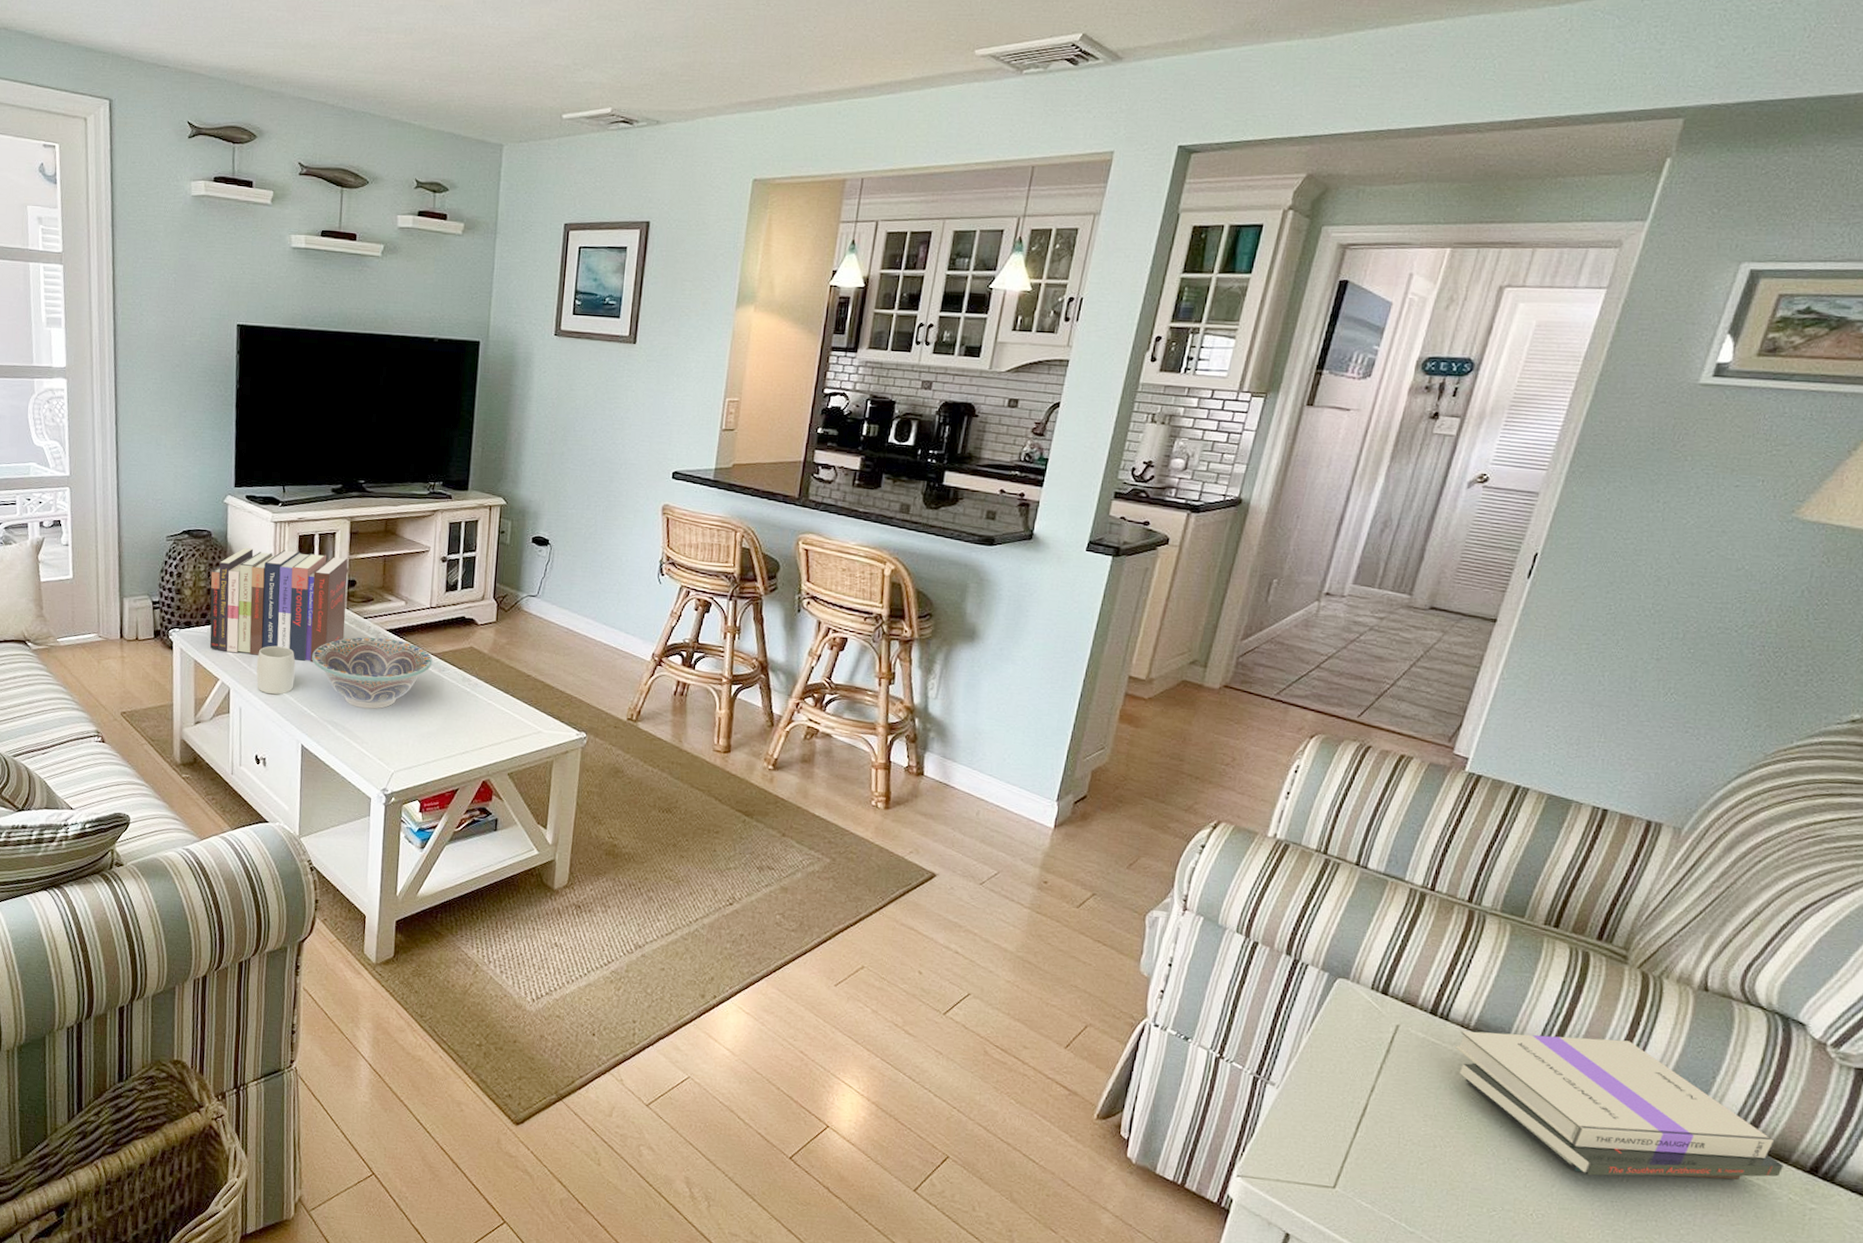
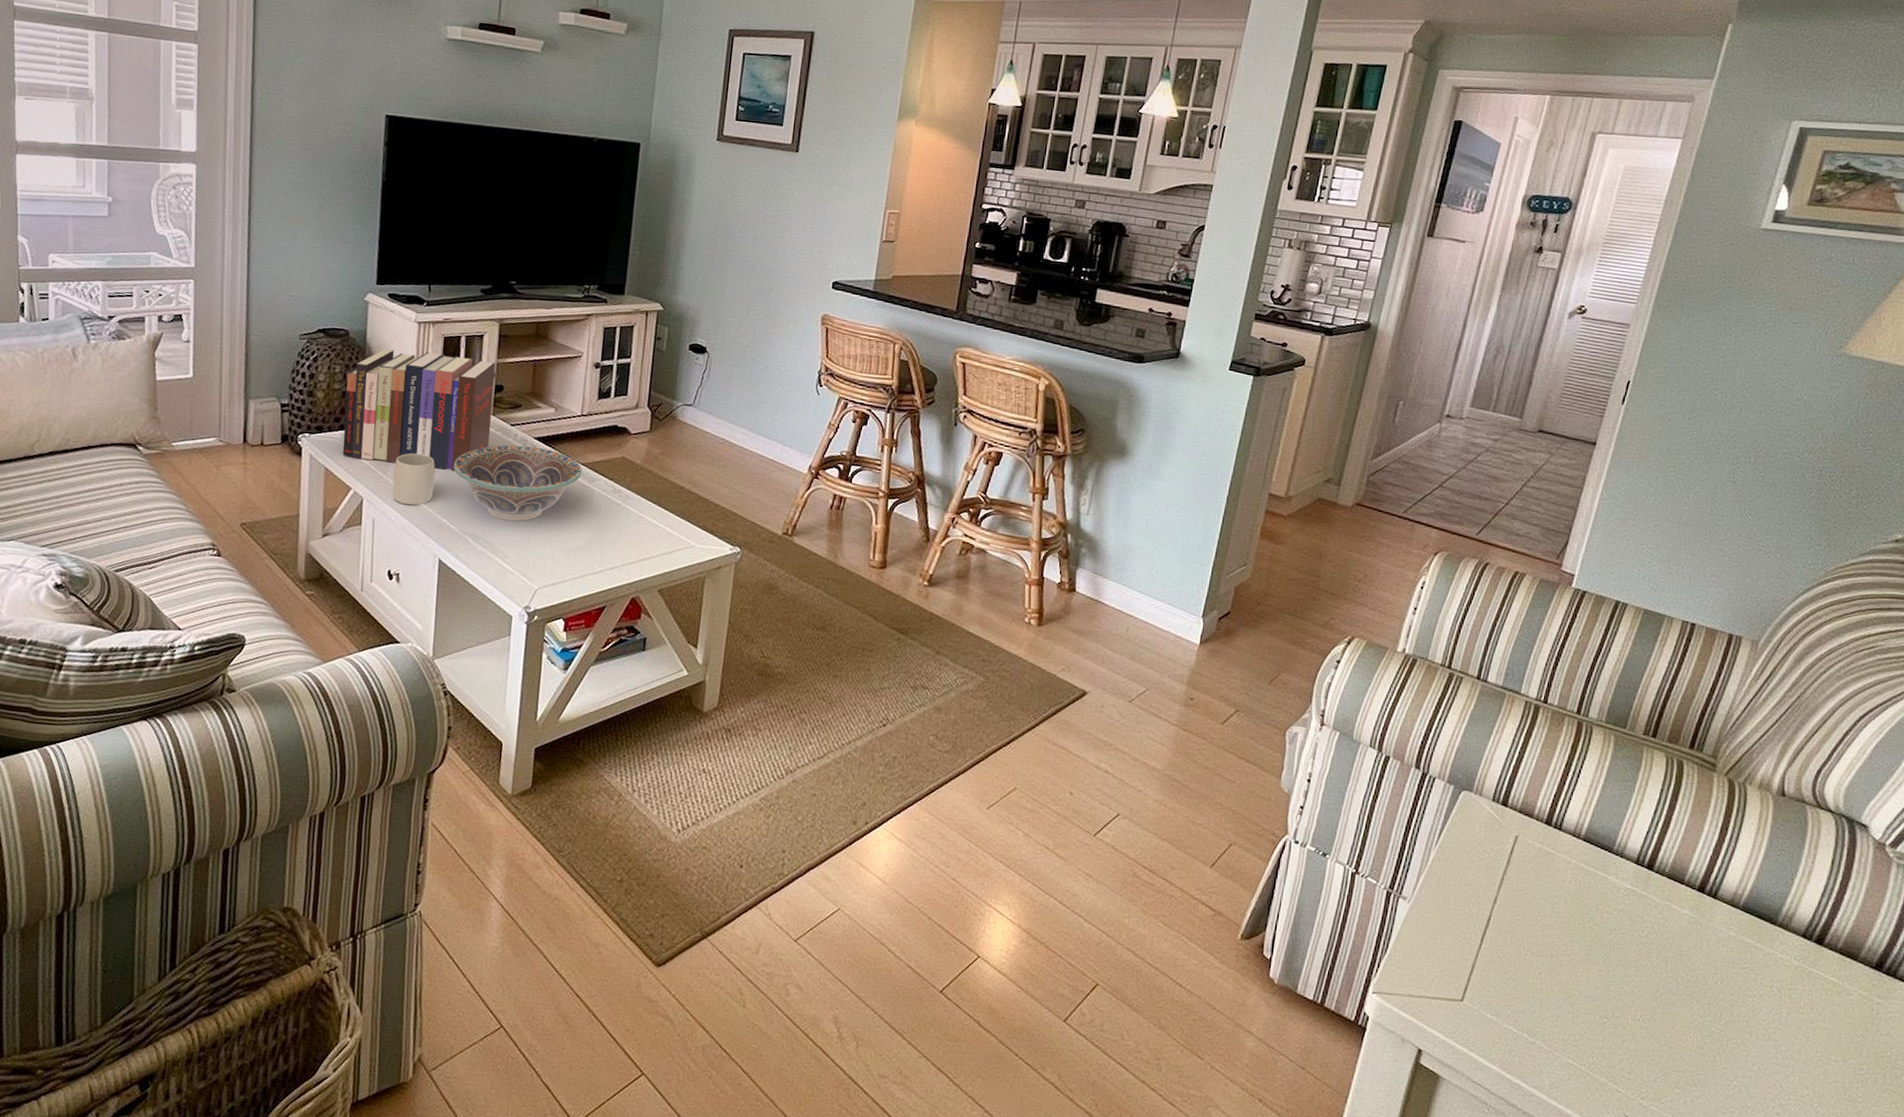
books: present [1456,1031,1783,1180] -> none [1569,840,1853,979]

